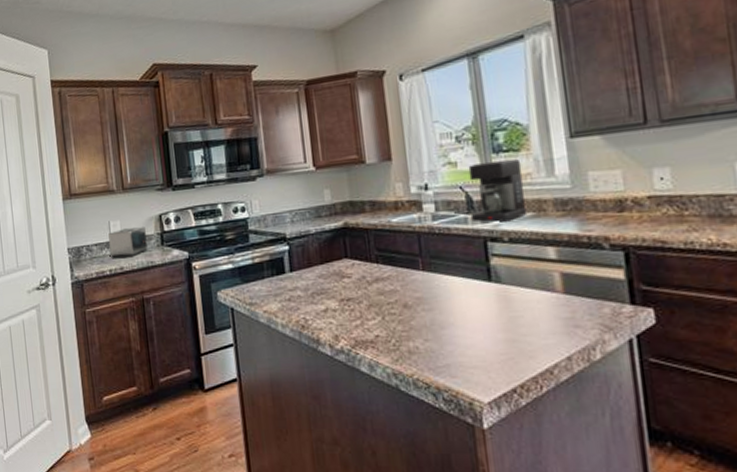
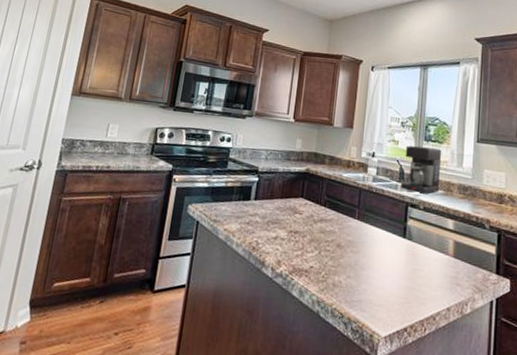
toaster: present [108,226,148,258] -> none [101,132,140,160]

